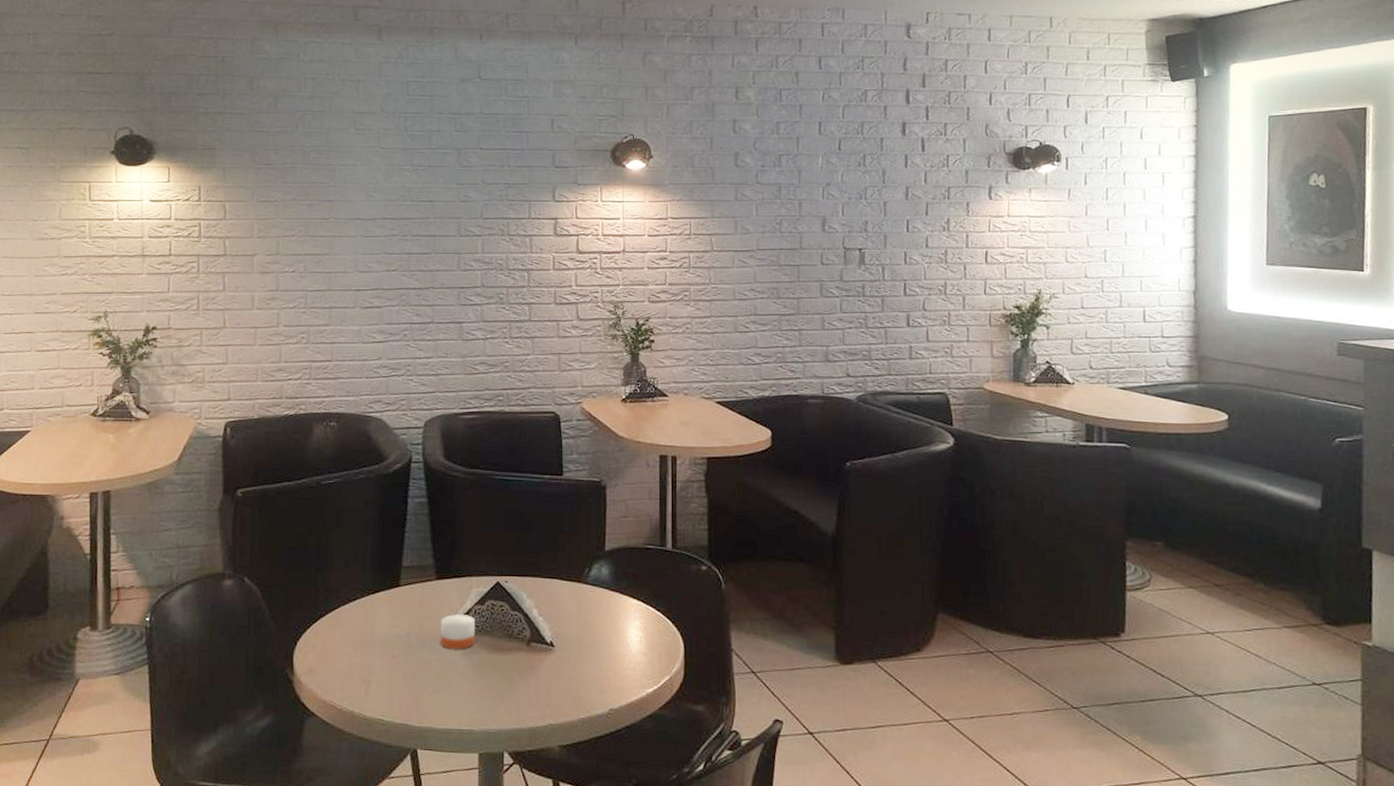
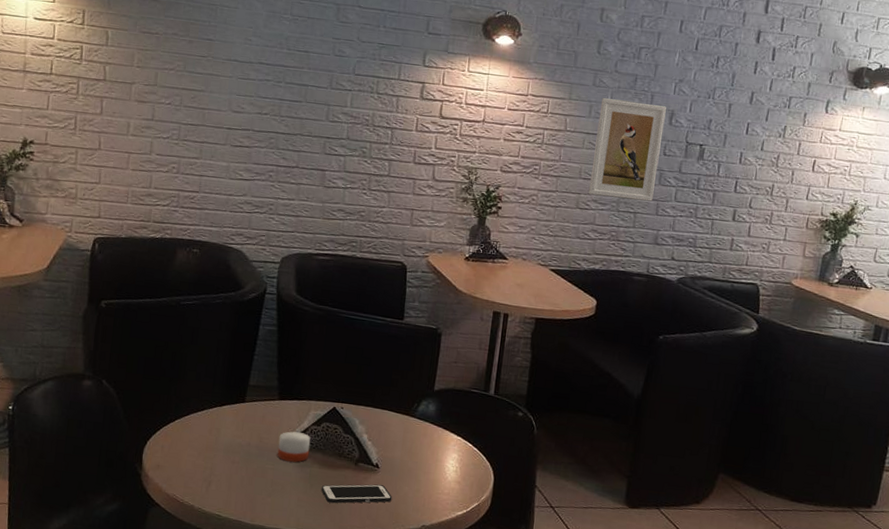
cell phone: none [492,666,573,693] -> present [321,484,393,504]
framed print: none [745,212,817,316] -> present [588,98,666,201]

